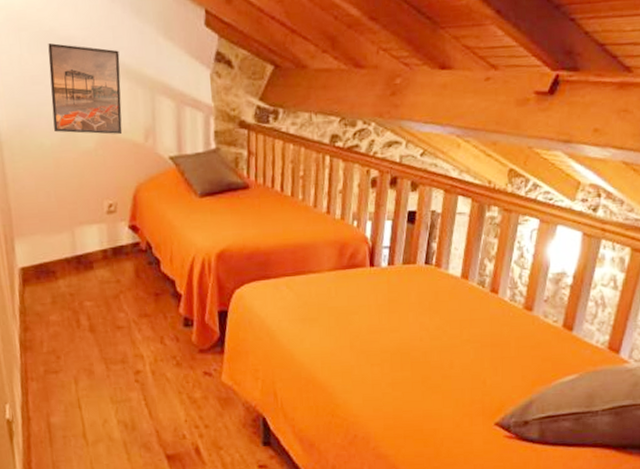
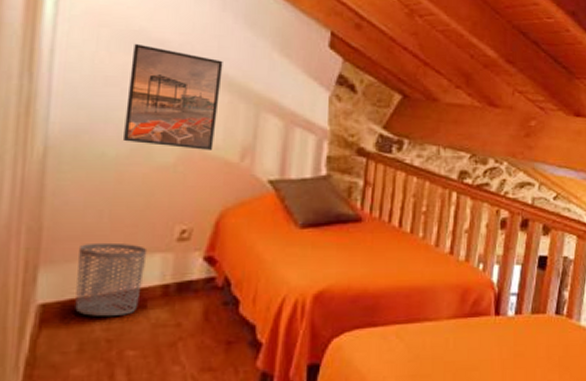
waste bin: none [39,217,88,277] -> present [75,242,148,317]

